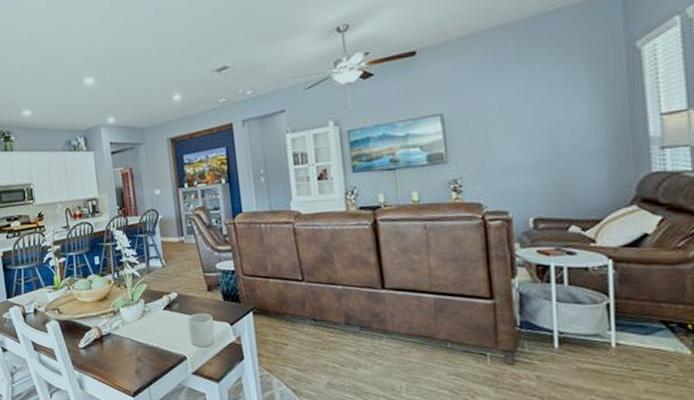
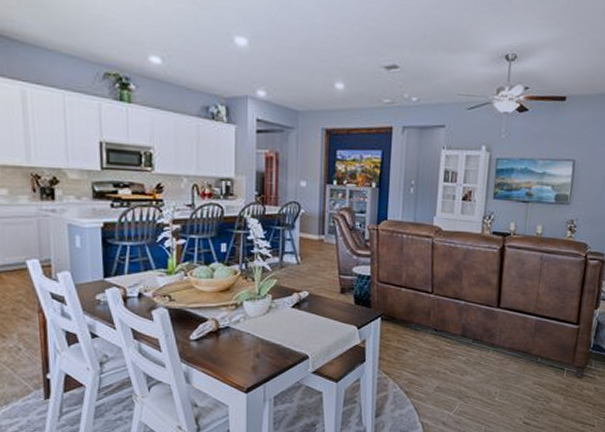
mug: present [187,312,215,348] -> none [314,314,341,348]

